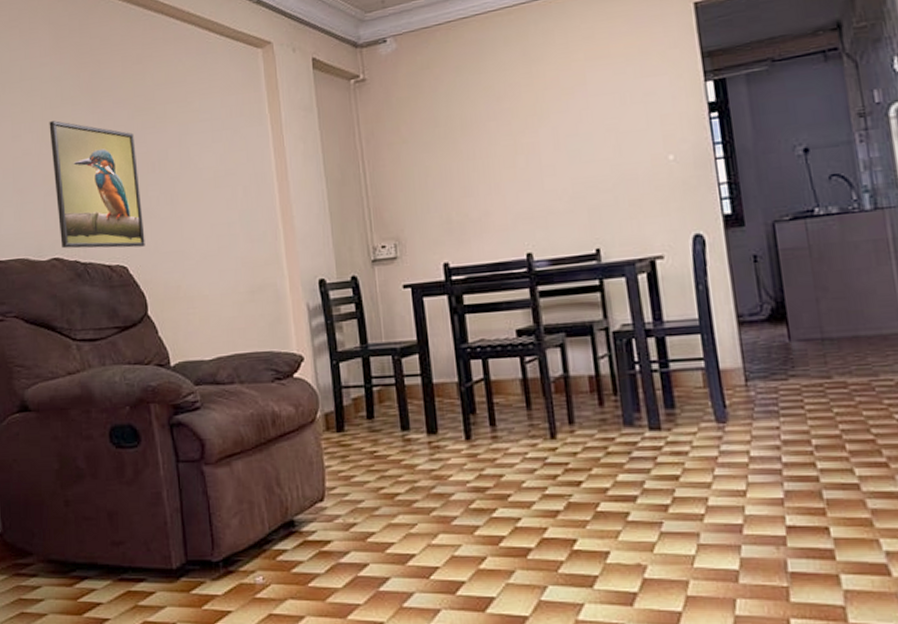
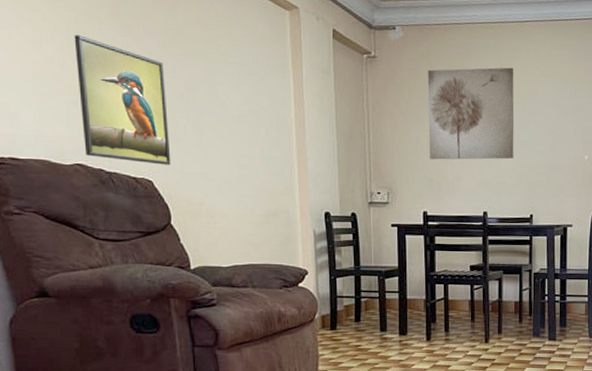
wall art: none [431,57,562,194] -> present [427,67,514,160]

